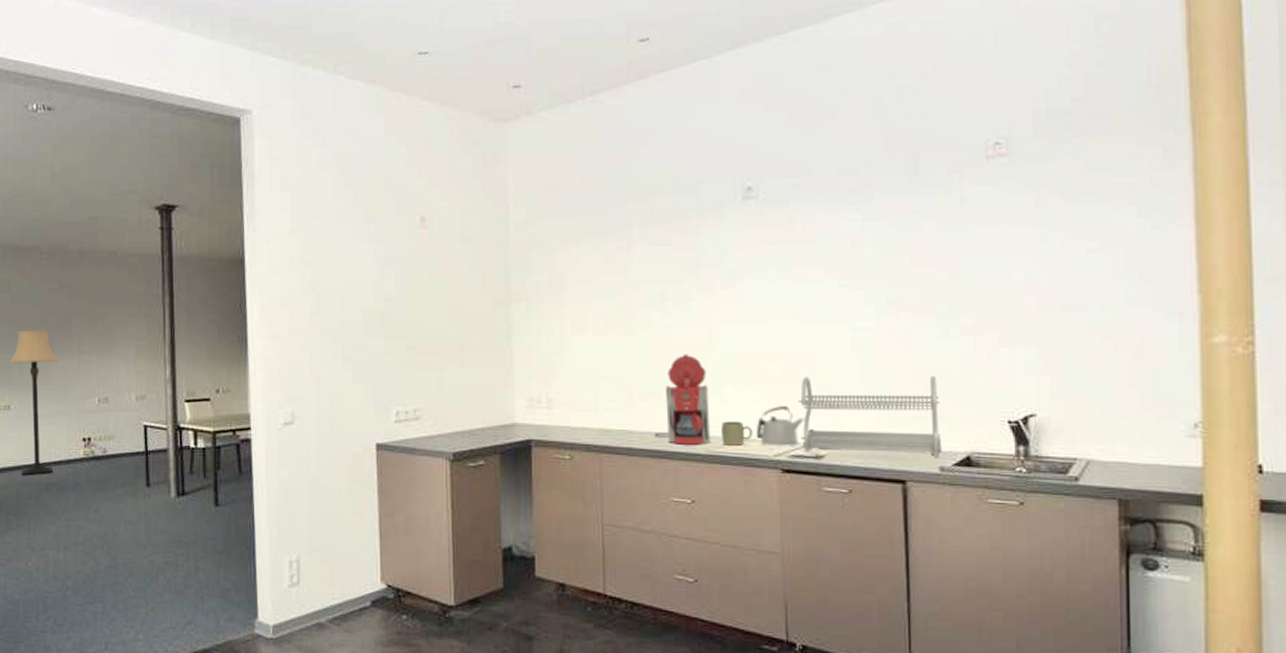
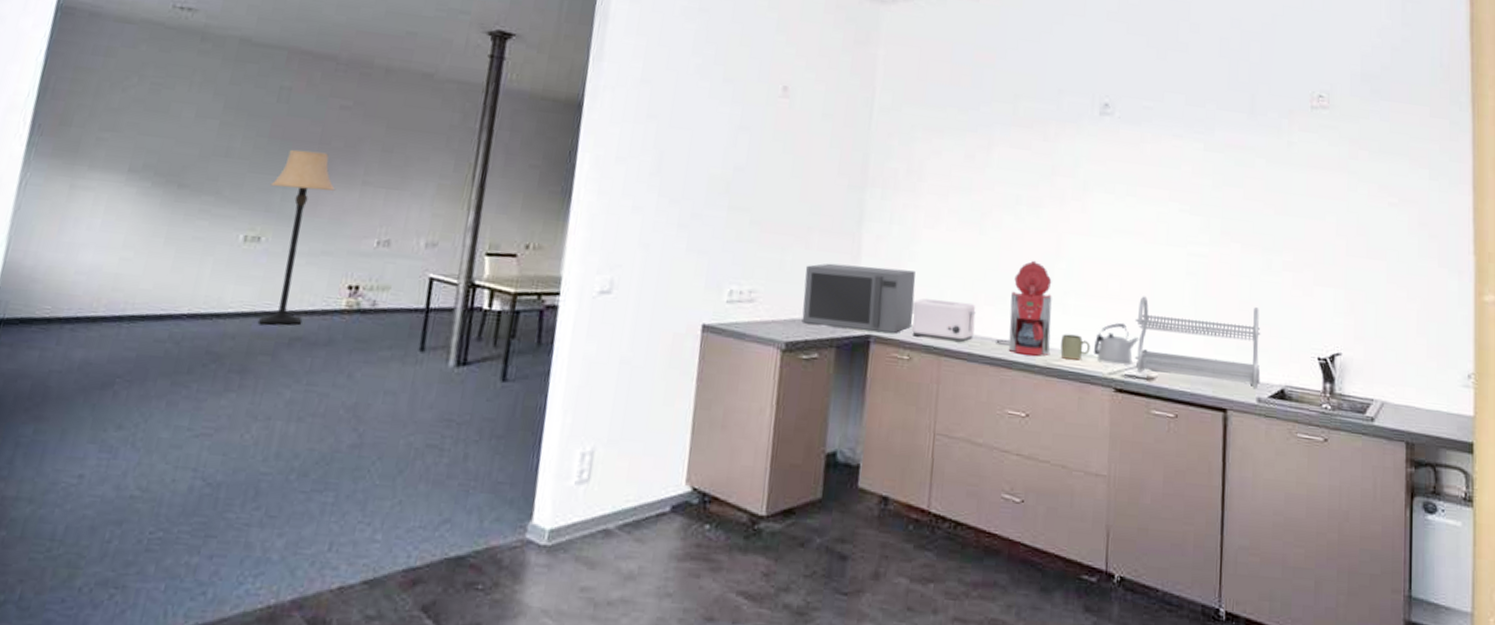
microwave: none [462,376,571,437] -> present [801,263,916,334]
toaster: none [569,400,632,439] -> present [911,298,976,343]

